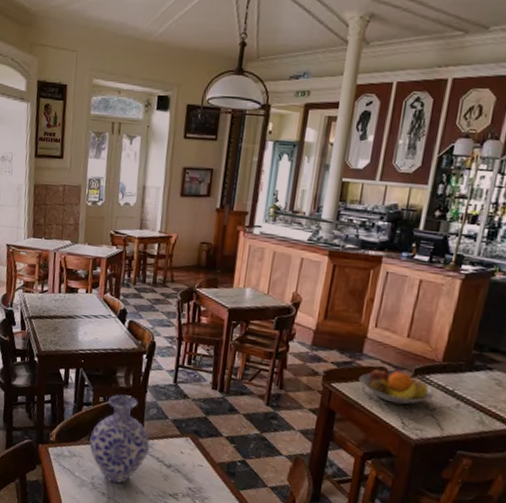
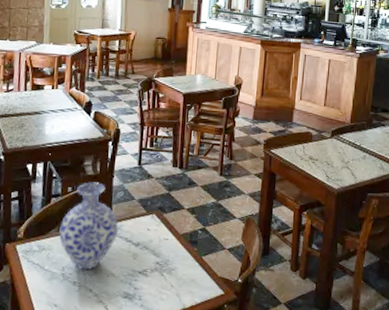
fruit bowl: present [359,367,434,405] -> none [292,132,347,161]

